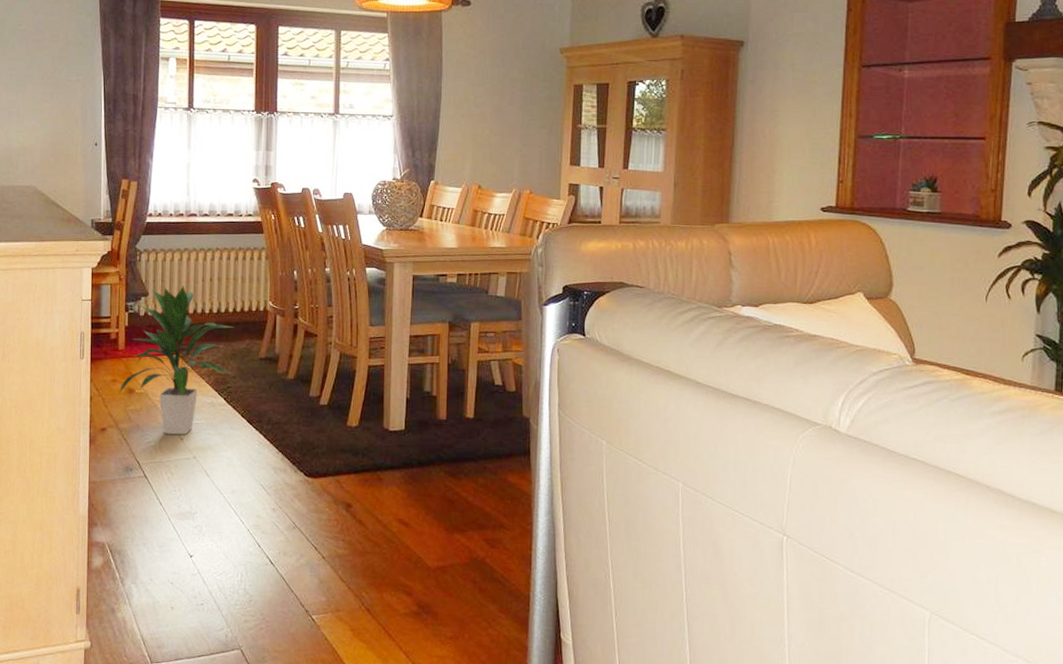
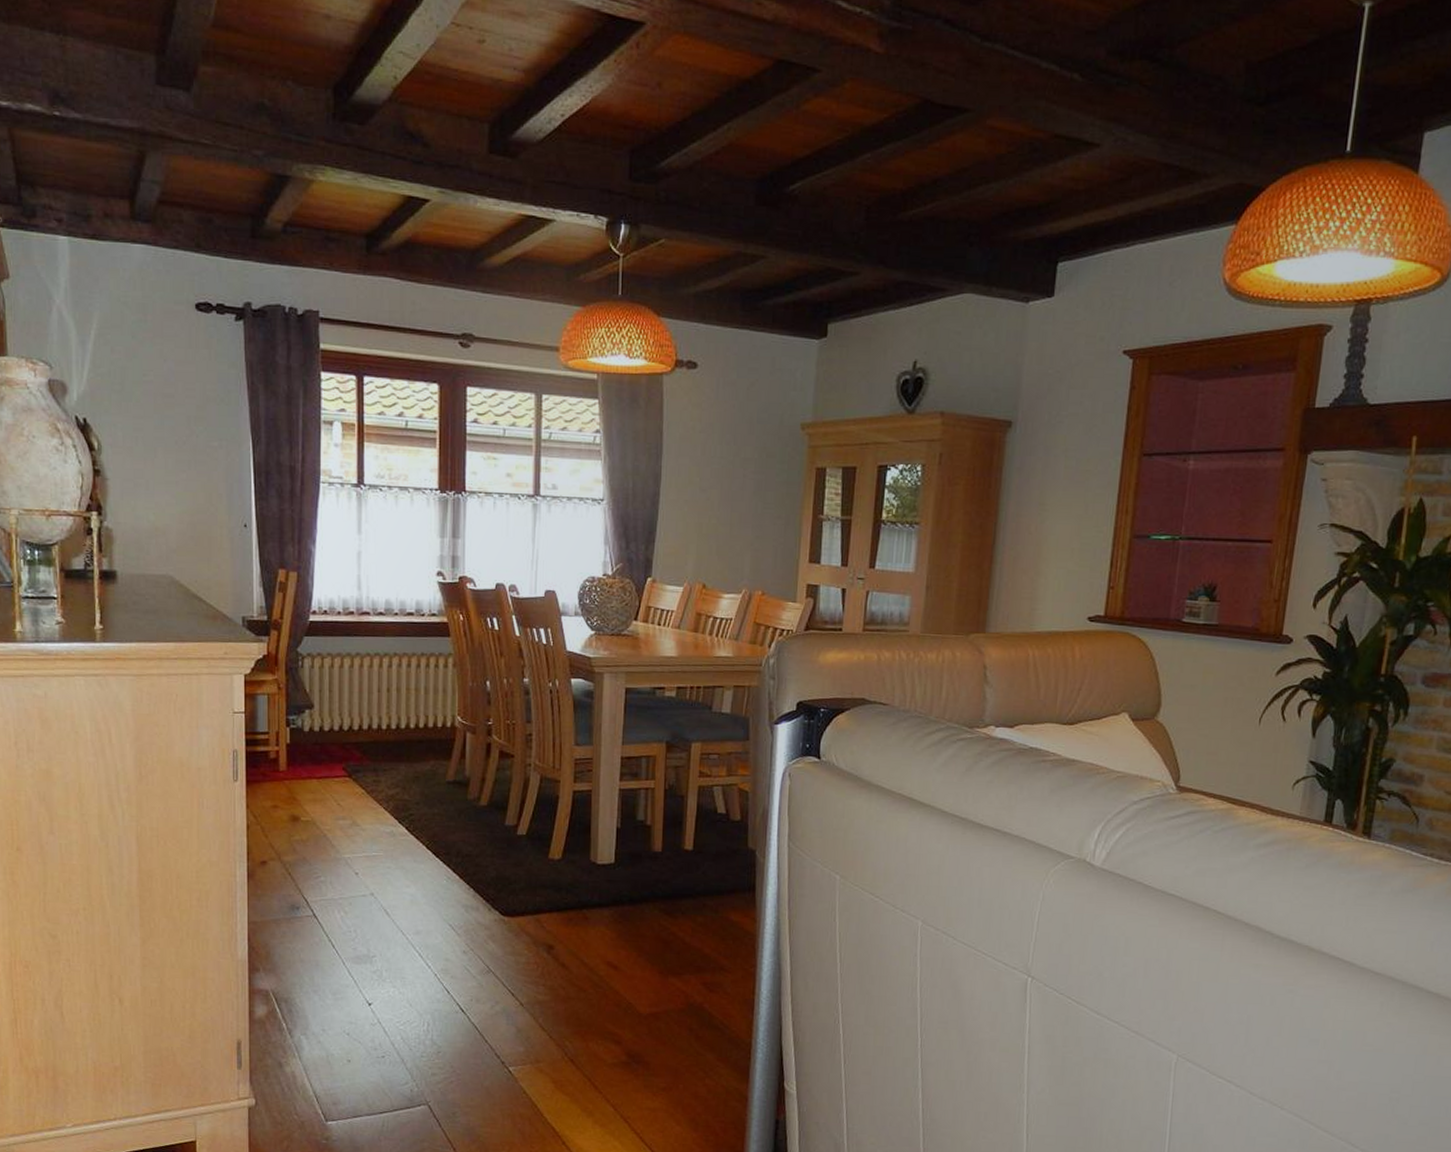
indoor plant: present [119,284,234,435] -> none [281,695,417,869]

